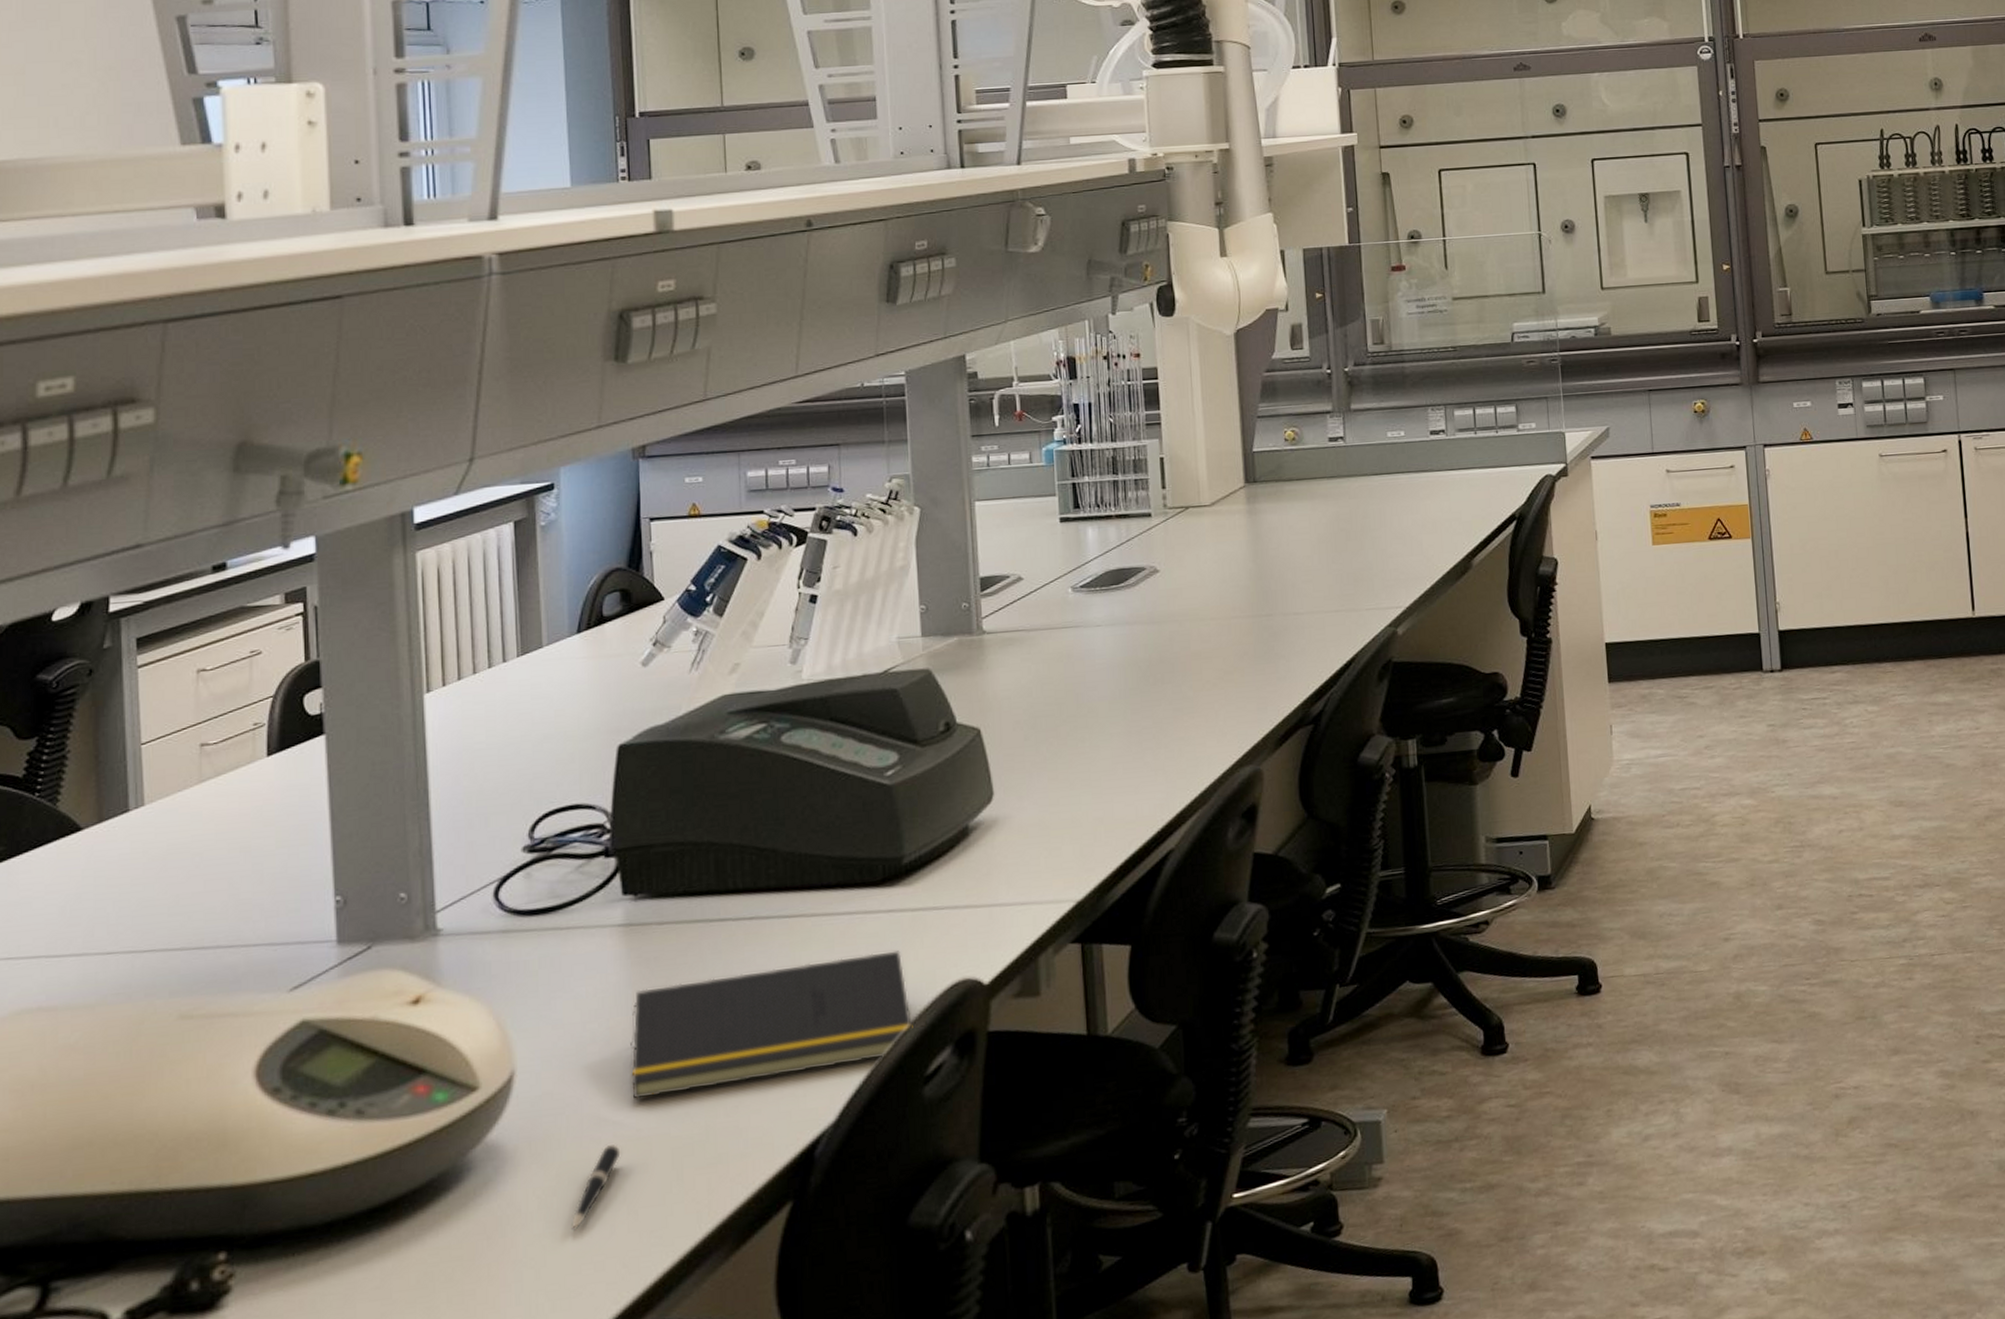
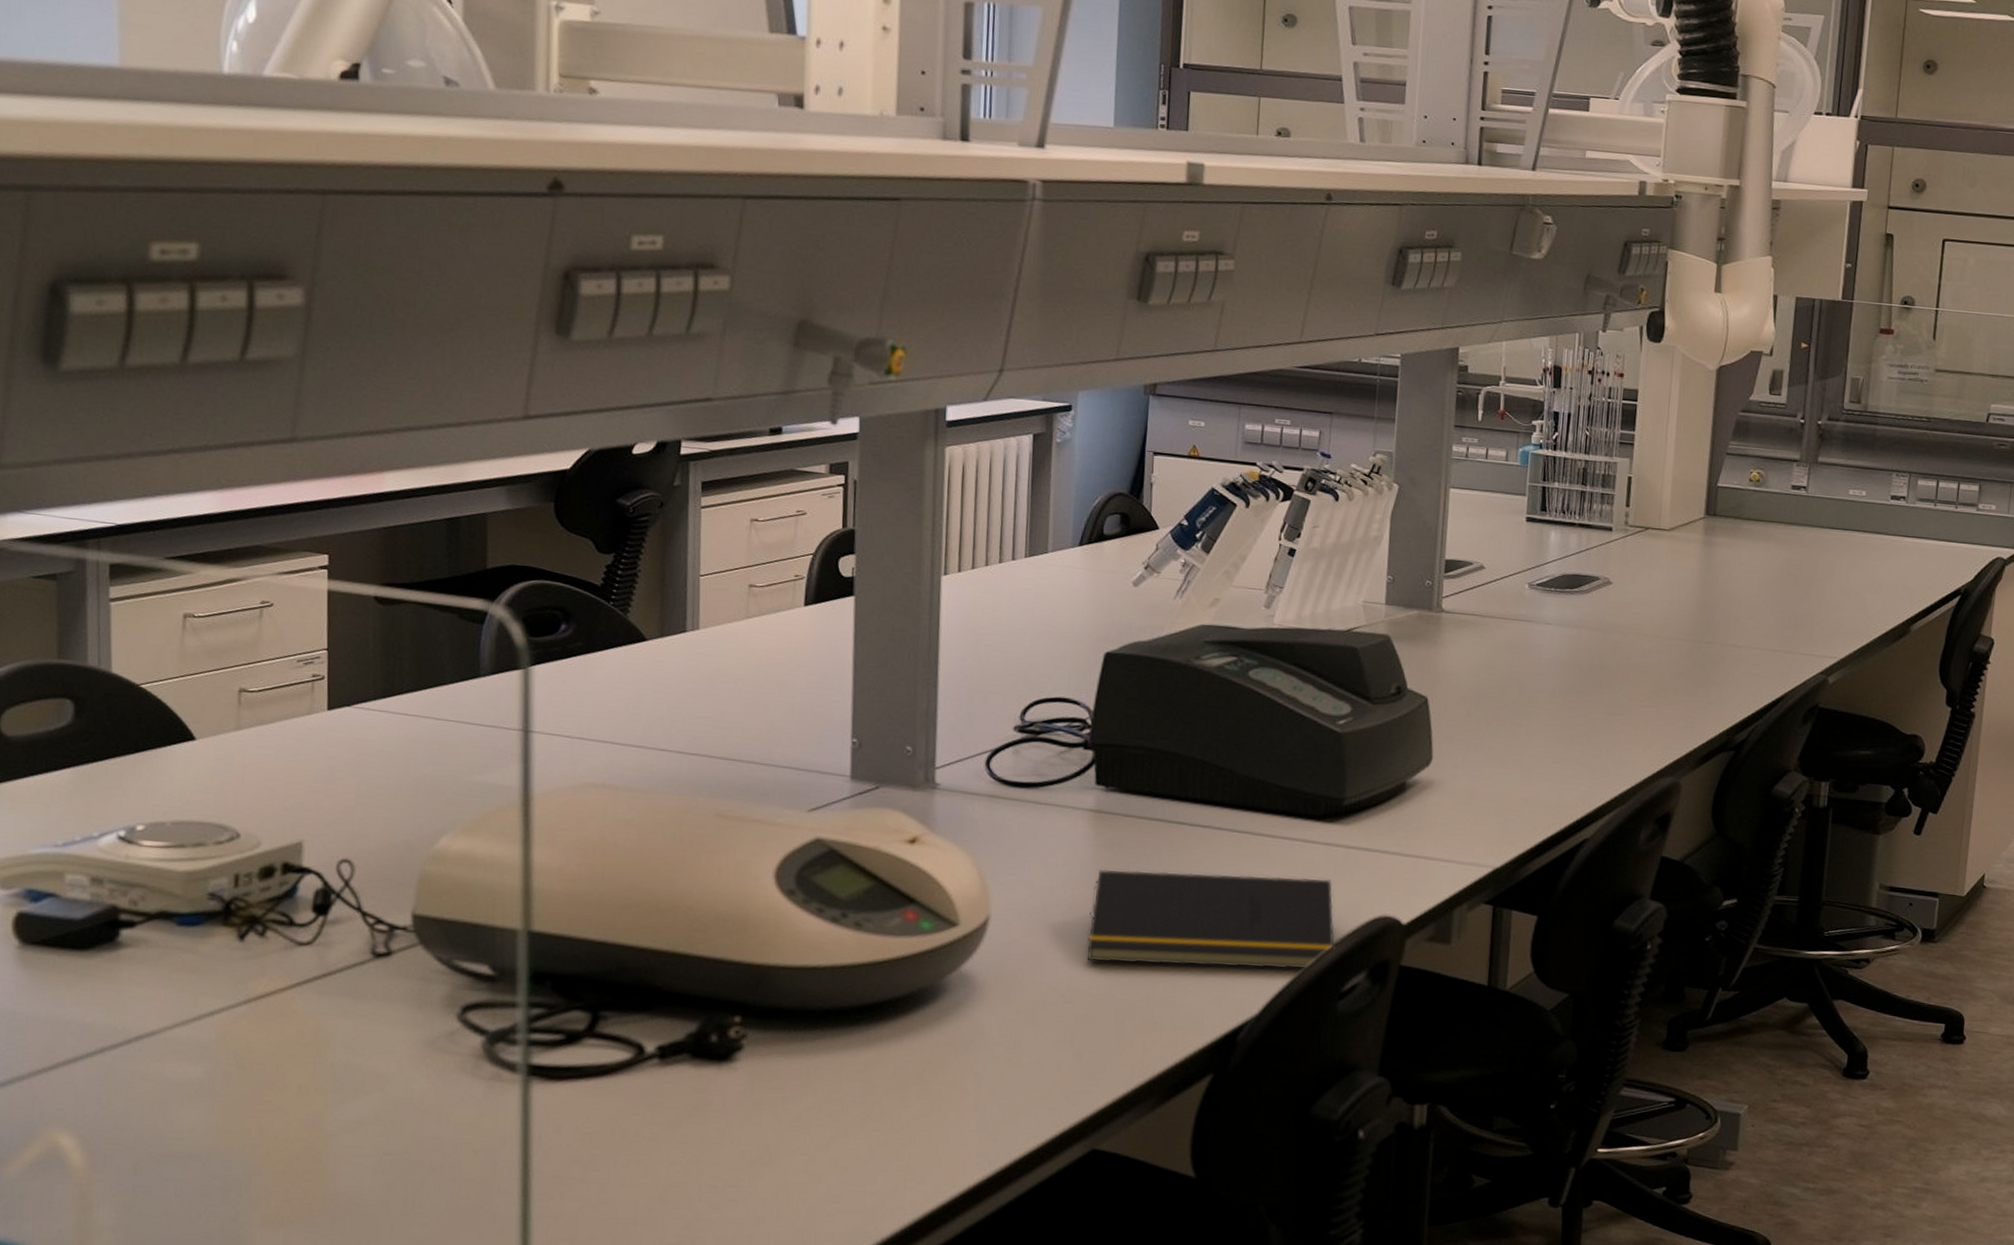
pen: present [572,1143,621,1231] -> none [1025,994,1072,1059]

